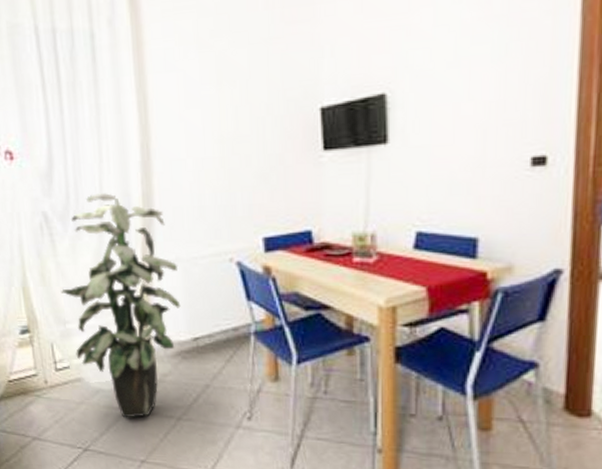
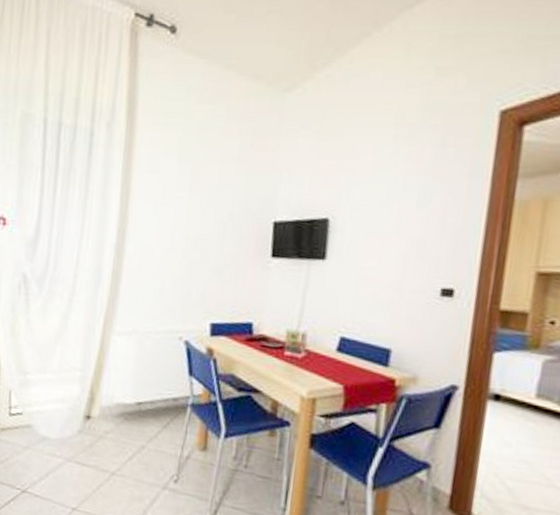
indoor plant: present [60,193,181,418] -> none [26,264,134,468]

